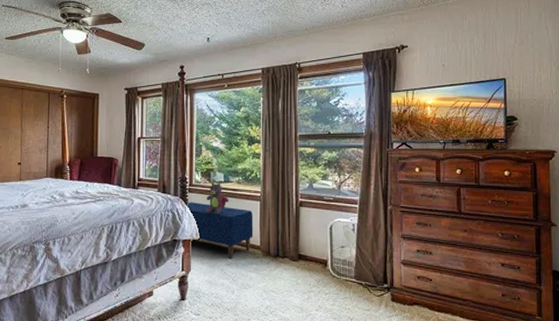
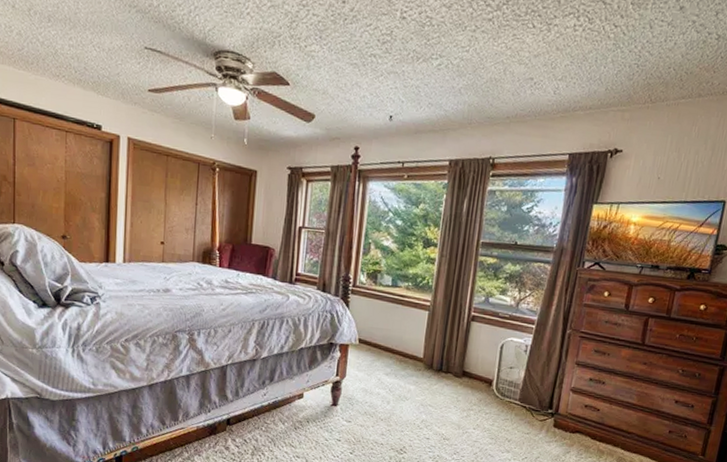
bench: present [187,202,254,259] -> none [348,304,420,369]
stuffed bear: present [205,181,229,215] -> none [367,284,395,322]

